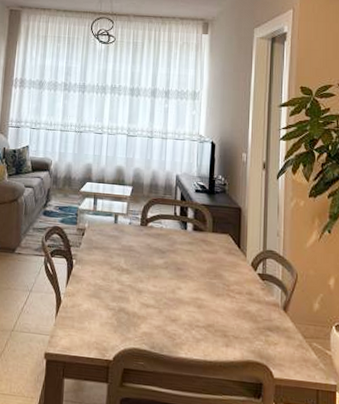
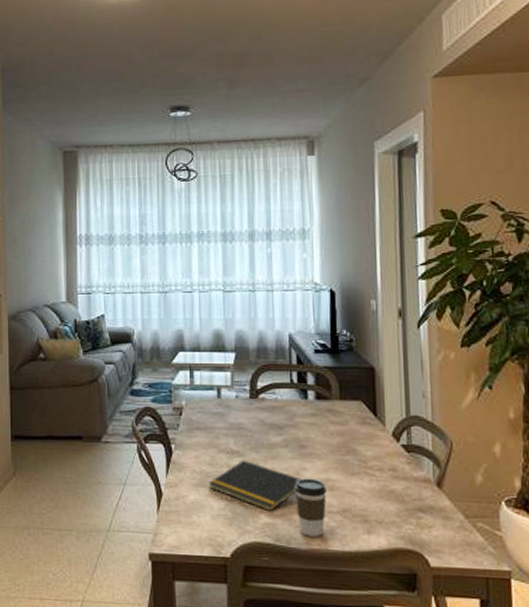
notepad: none [100,277,176,323] -> present [208,459,301,512]
coffee cup: none [170,295,196,347] -> present [294,478,327,537]

